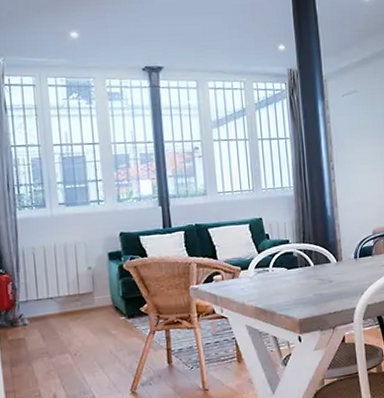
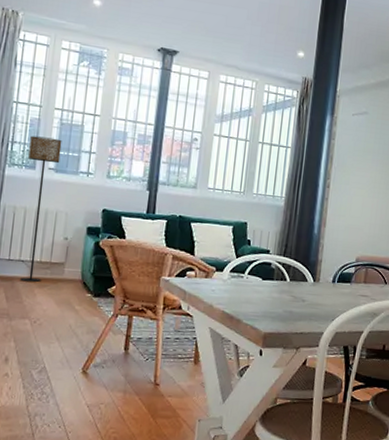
floor lamp: none [35,173,73,318] -> present [20,135,62,283]

